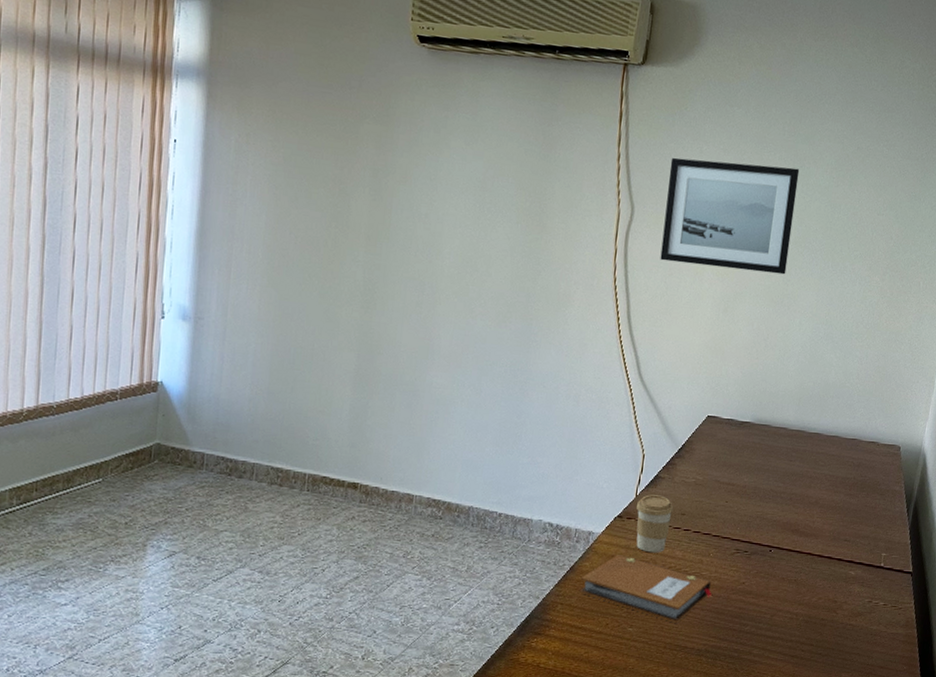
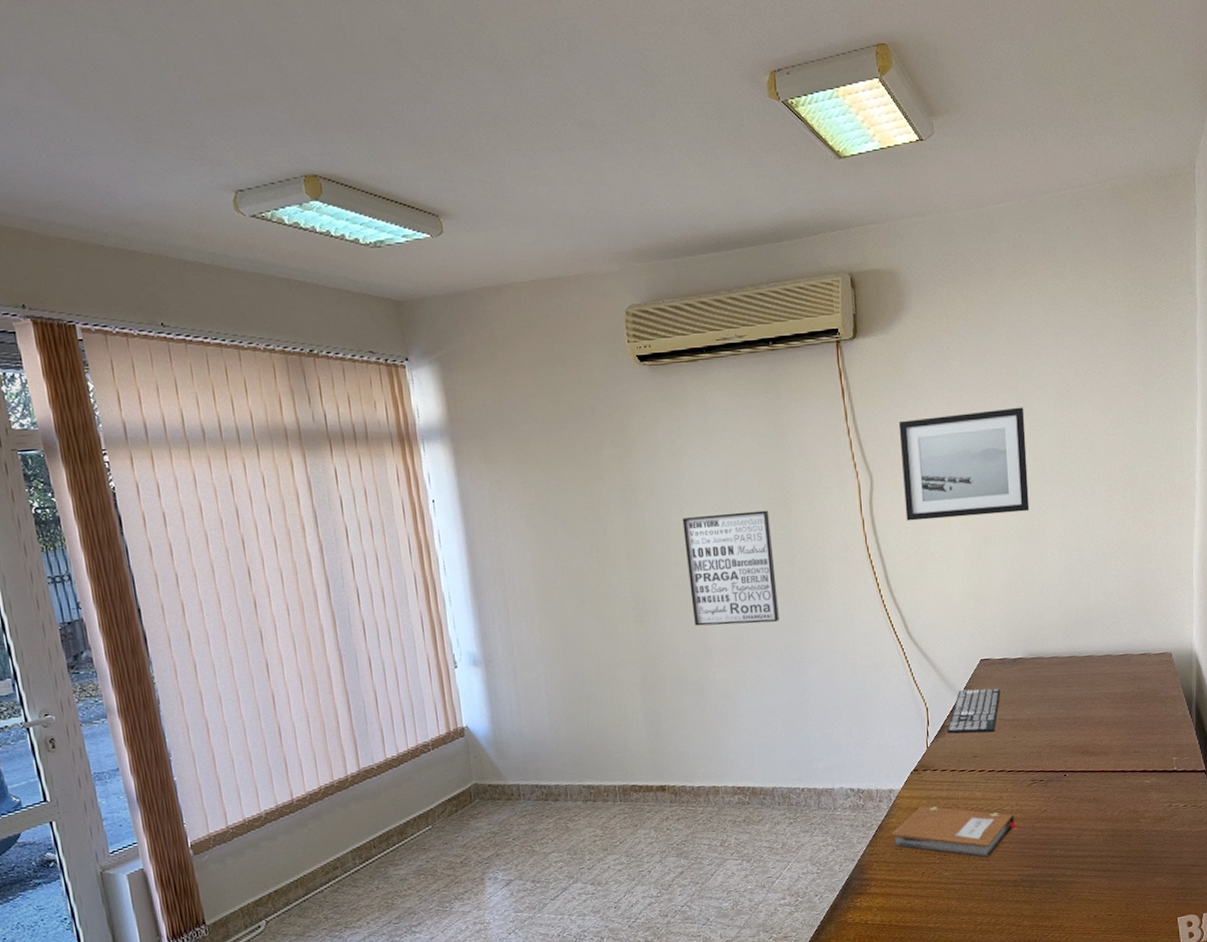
wall art: none [422,211,522,336] -> present [682,510,779,626]
coffee cup: present [636,494,674,553] -> none [930,743,966,799]
keyboard: none [659,443,722,492] -> present [947,688,1001,734]

